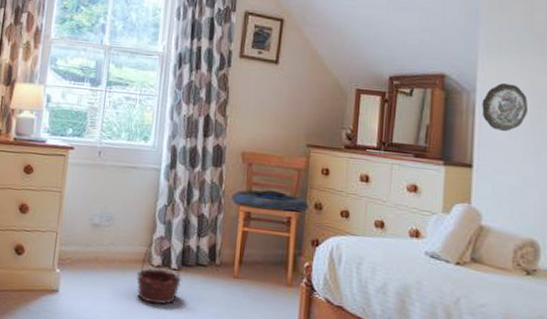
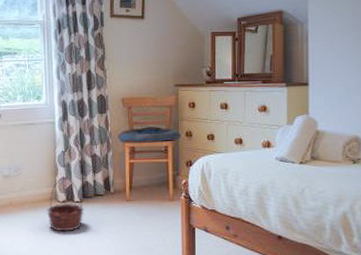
decorative plate: present [482,83,528,132] -> none [313,12,349,53]

